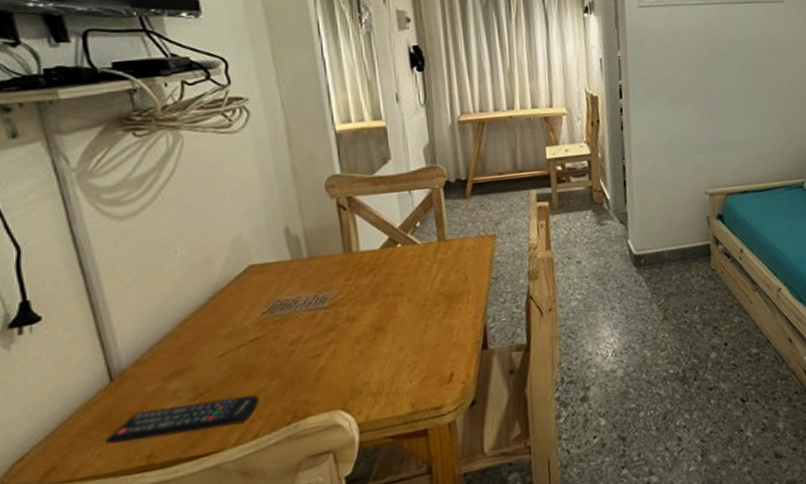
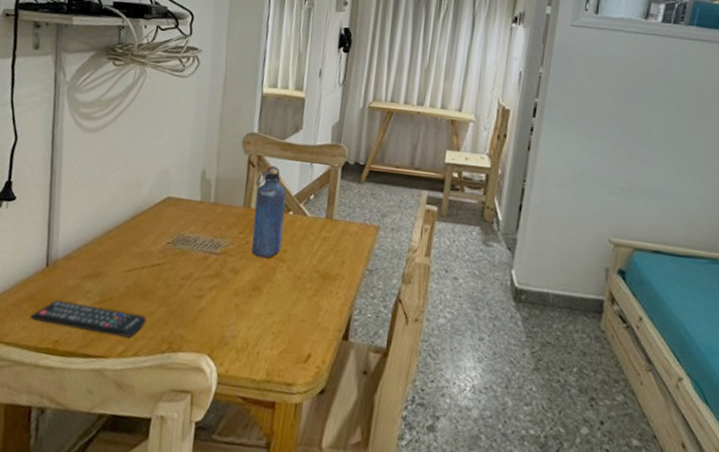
water bottle: none [350,203,397,299] -> present [251,166,287,259]

